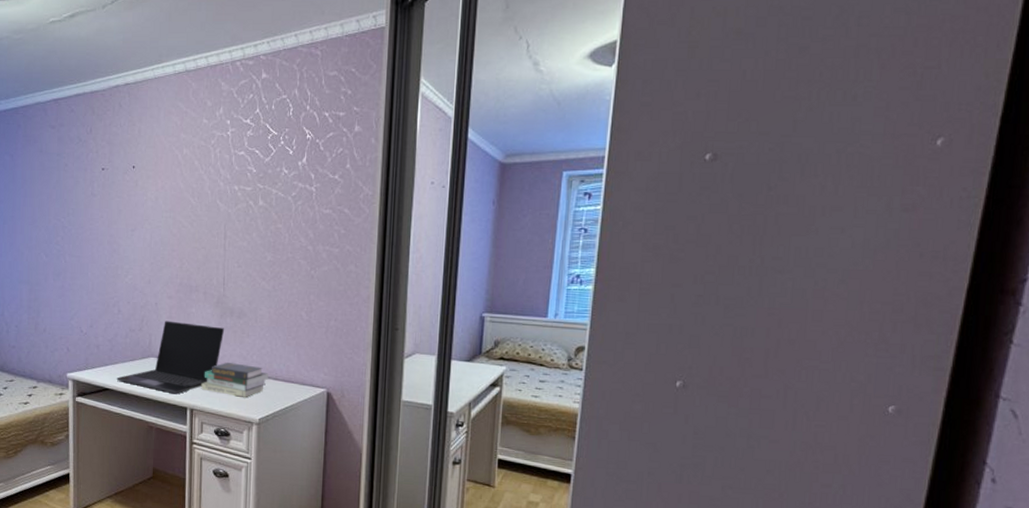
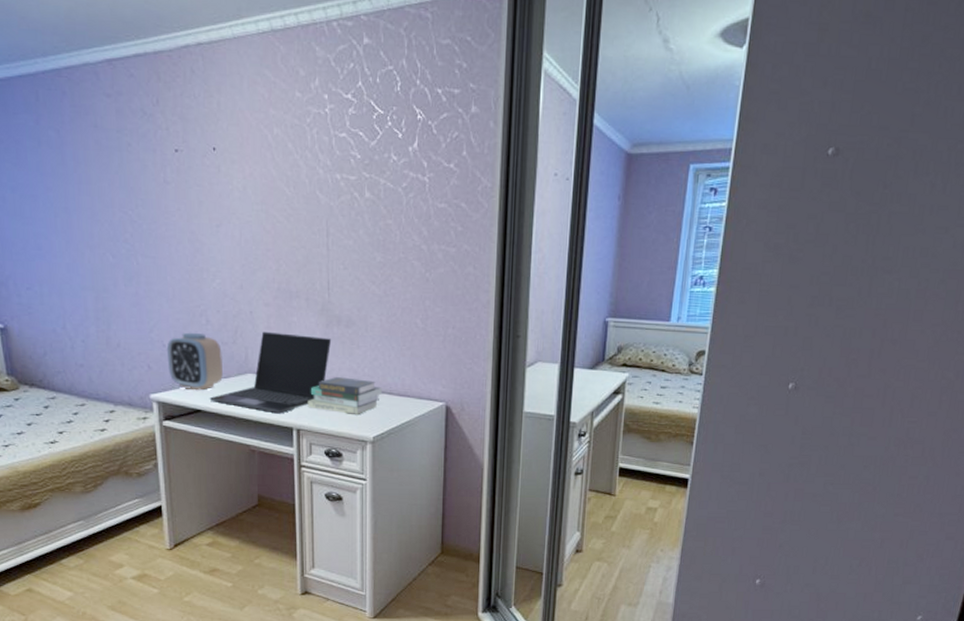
alarm clock: none [83,320,130,372] -> present [166,332,223,391]

